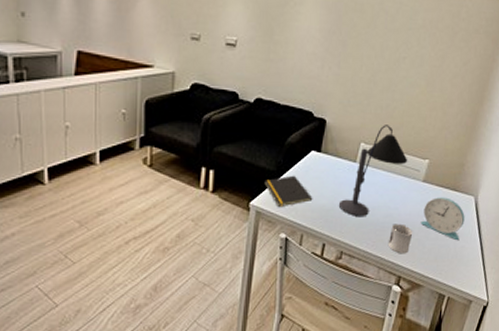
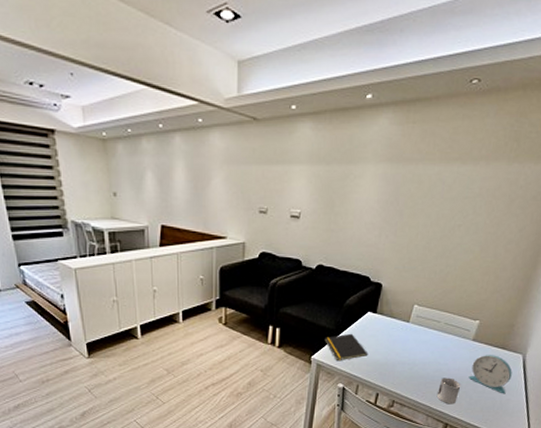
desk lamp: present [339,125,408,216] -> none [392,288,459,370]

